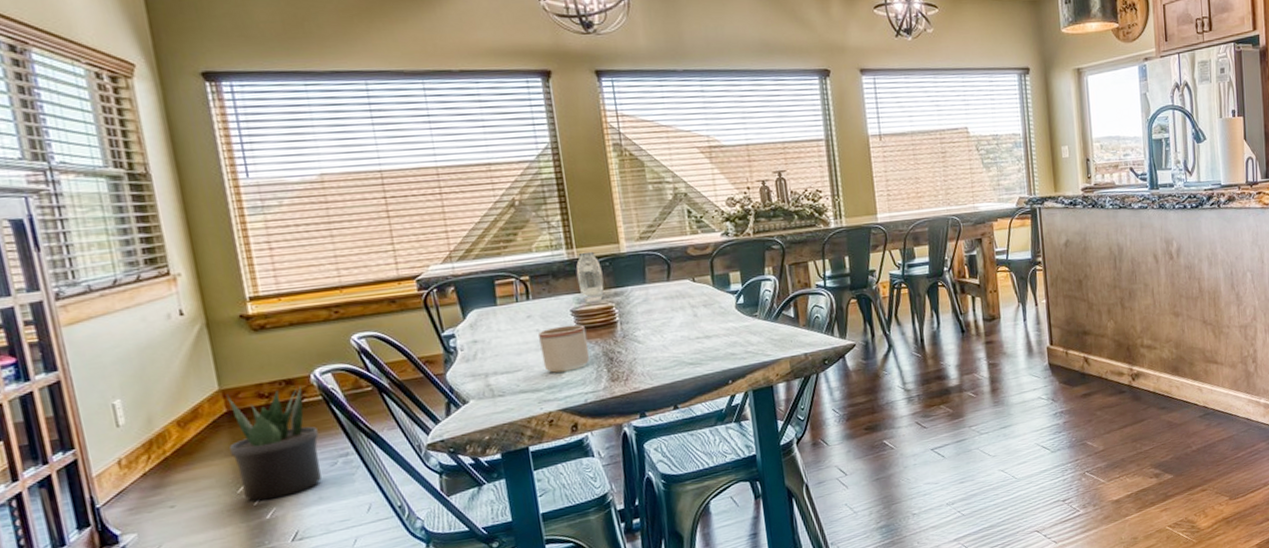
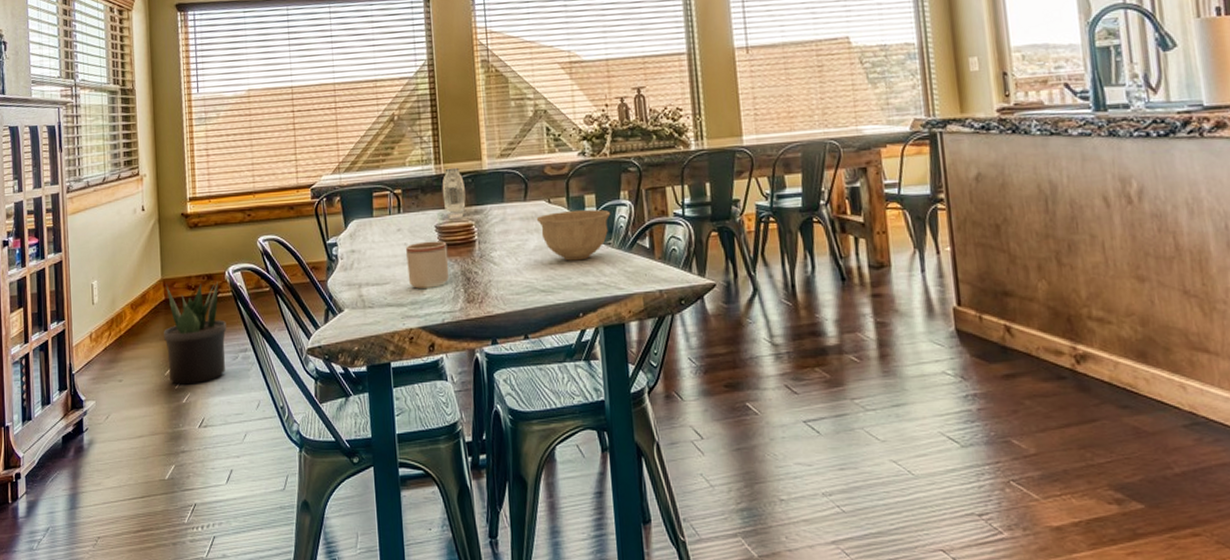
bowl: none [680,285,756,335] -> present [536,209,611,261]

